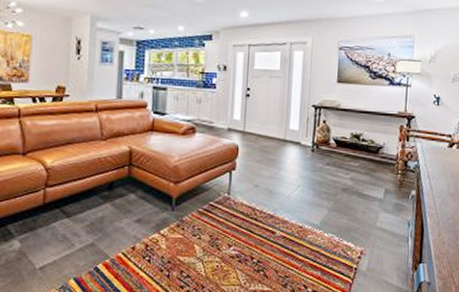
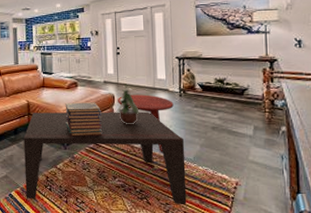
coffee table: none [116,163,311,277] -> present [24,111,187,204]
book stack: none [176,152,221,195] -> present [65,102,103,137]
potted plant: none [240,133,266,183] -> present [117,84,140,125]
side table: none [241,147,305,216] -> present [117,94,174,152]

